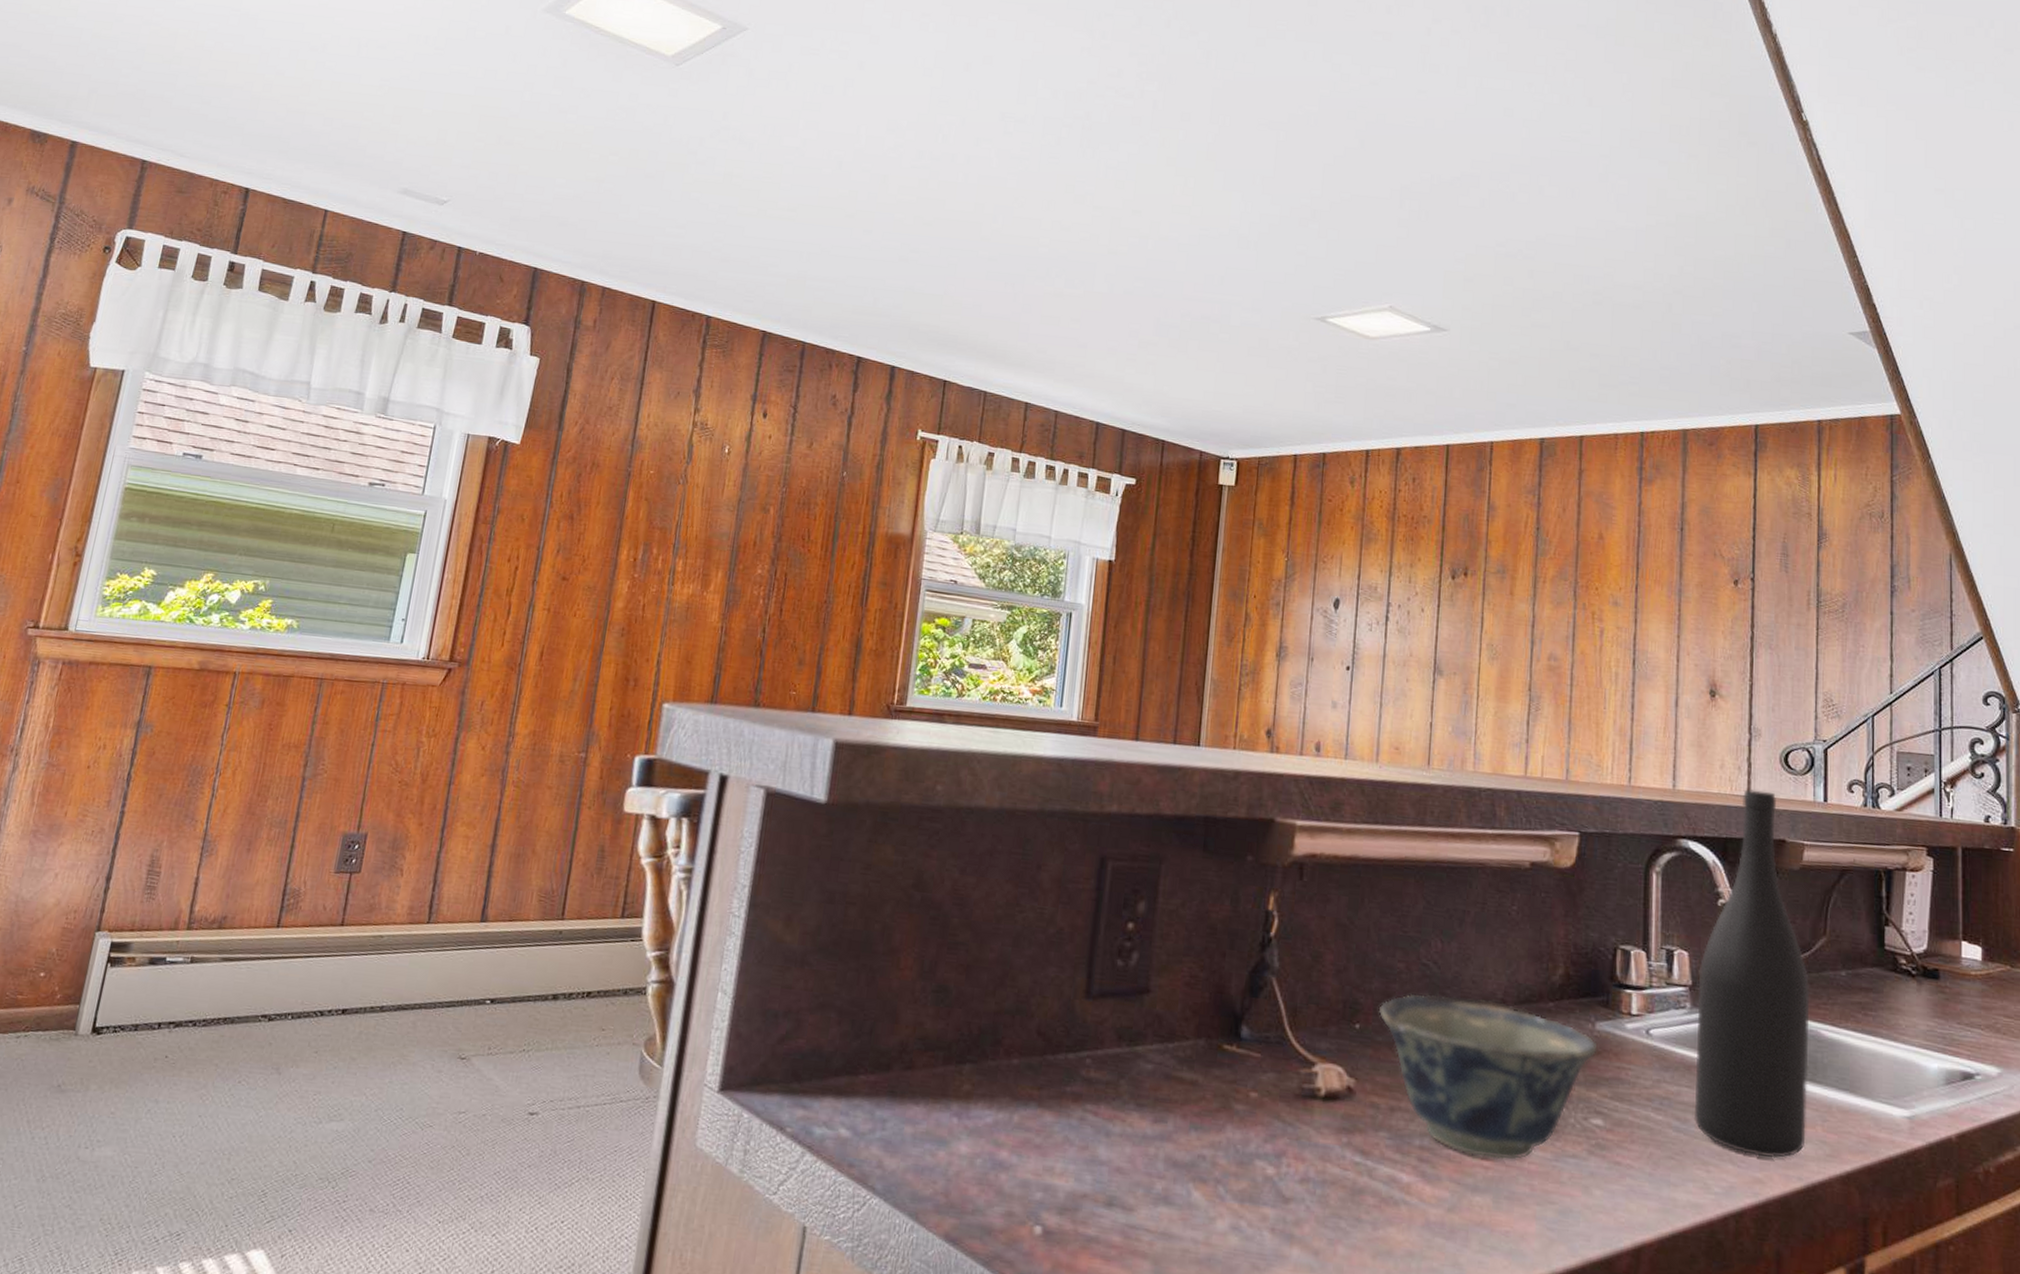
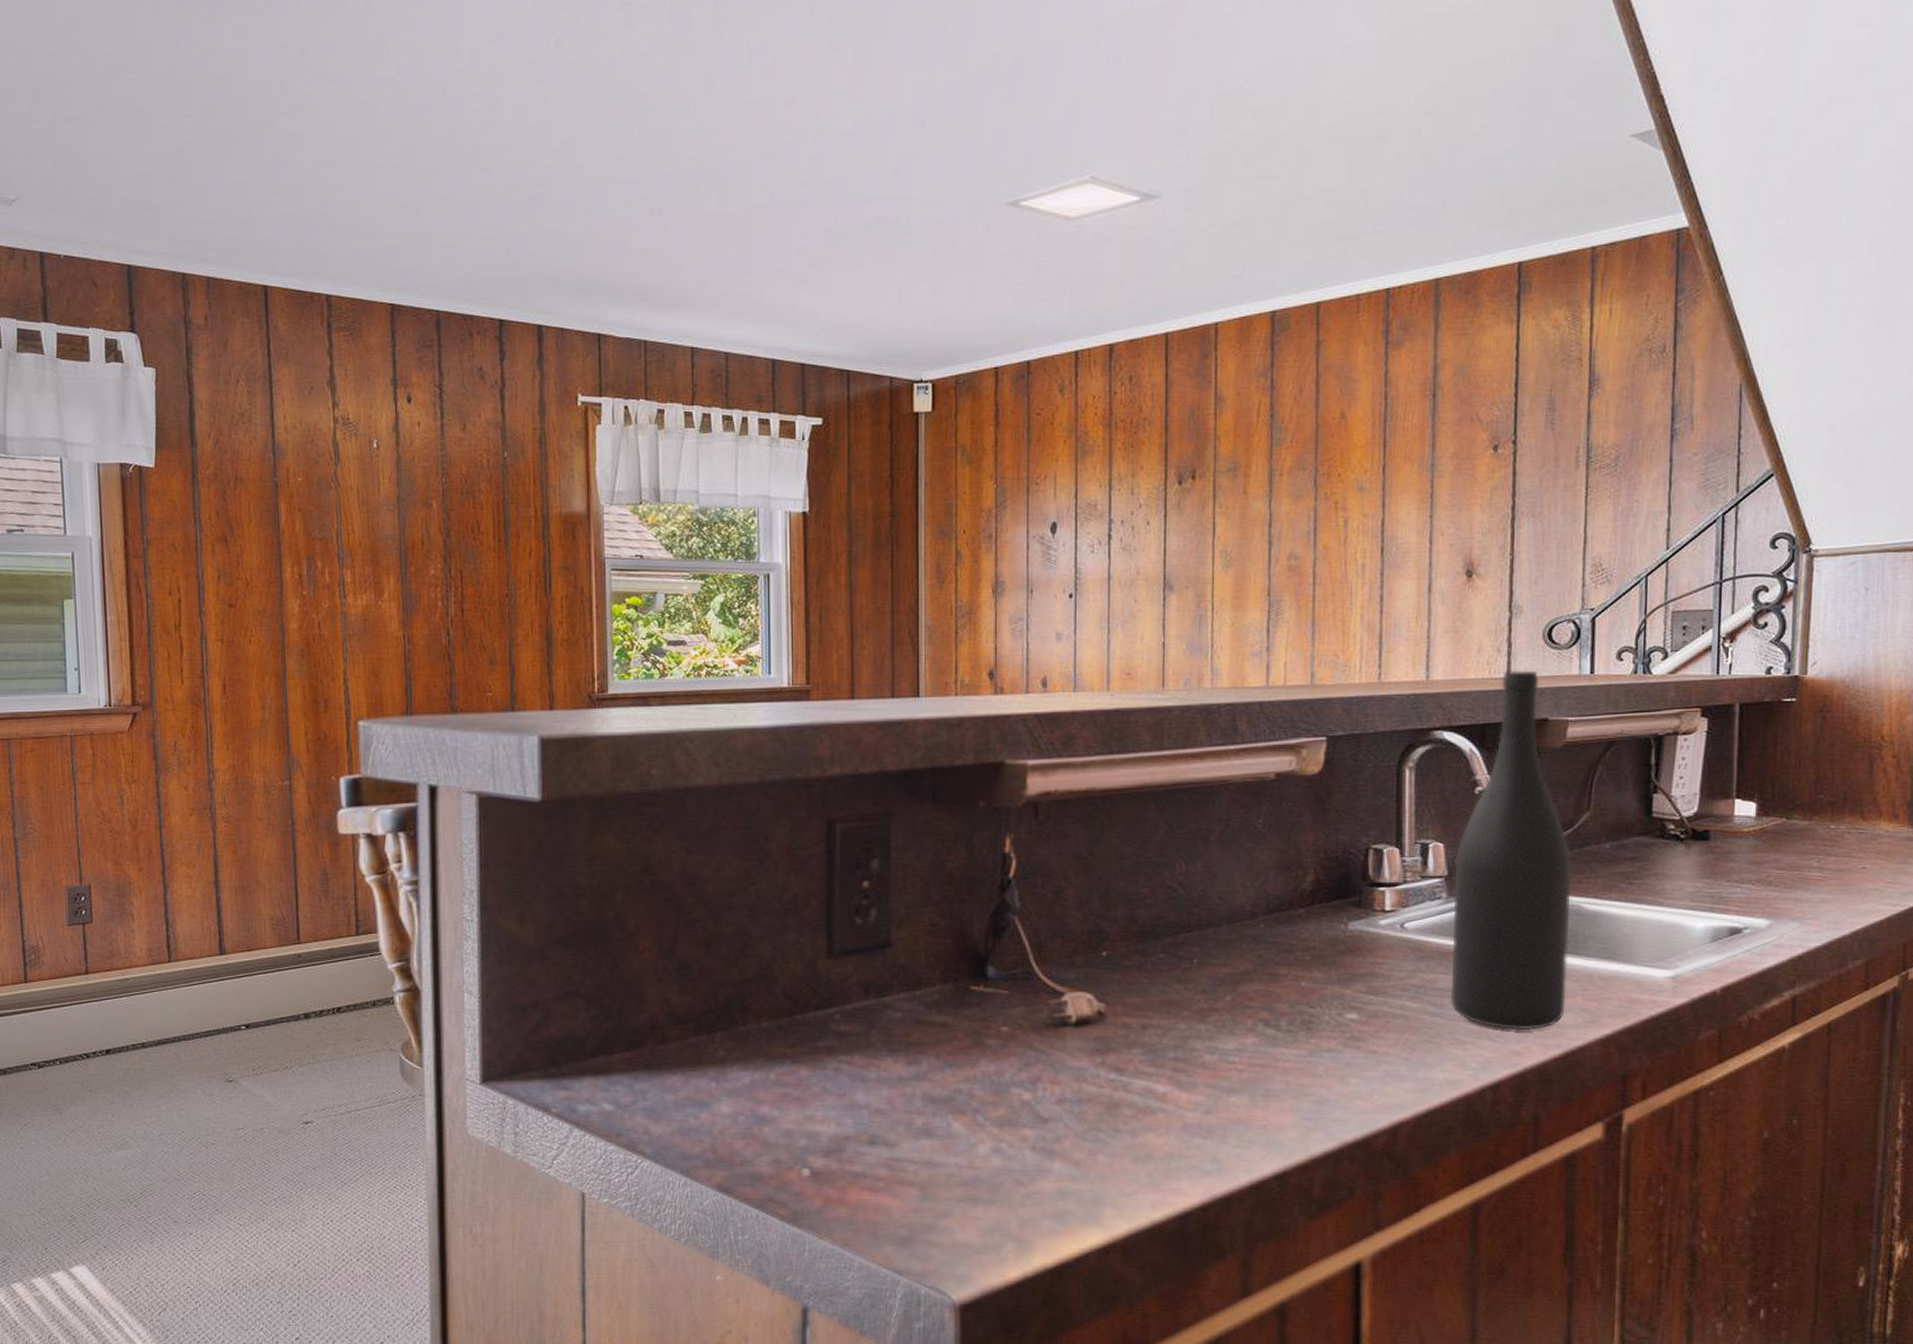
bowl: present [1378,993,1597,1160] -> none [1124,913,1351,1060]

